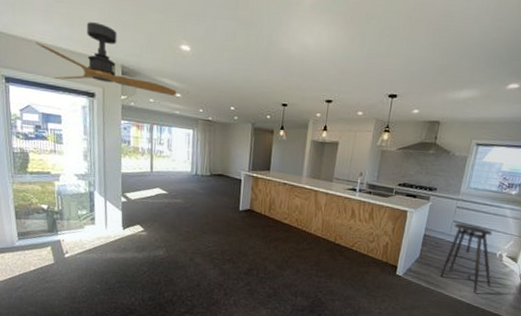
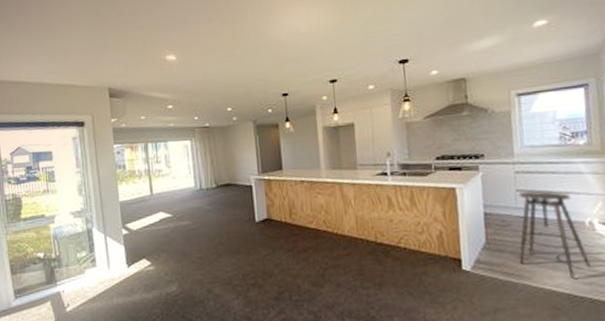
ceiling fan: present [36,22,177,96] -> none [23,51,168,116]

